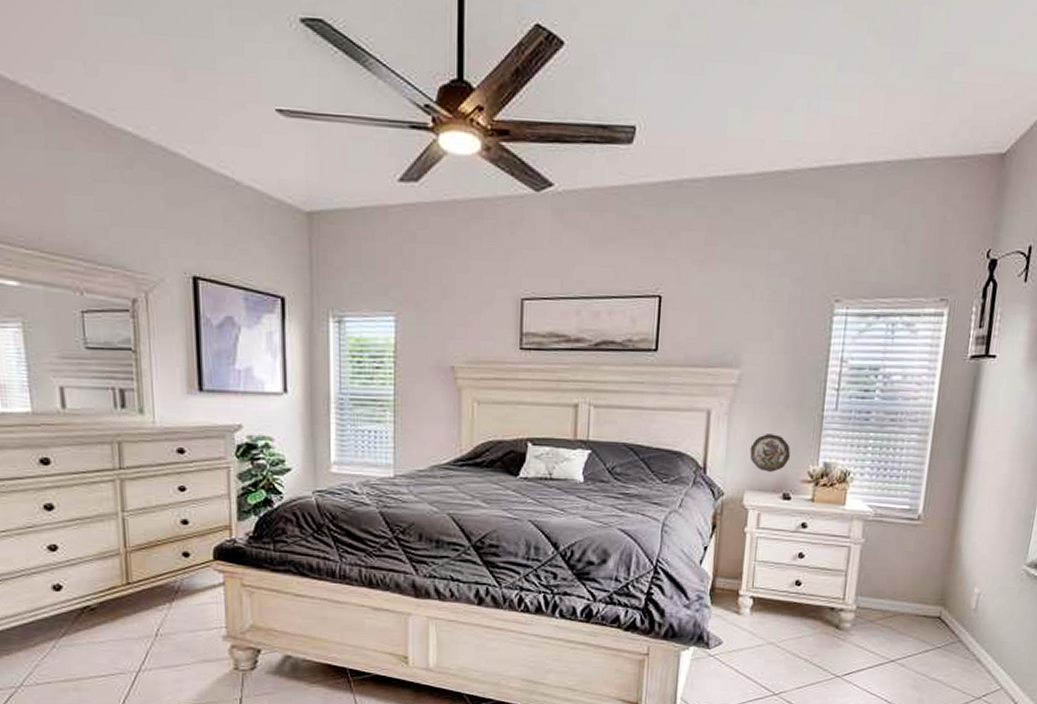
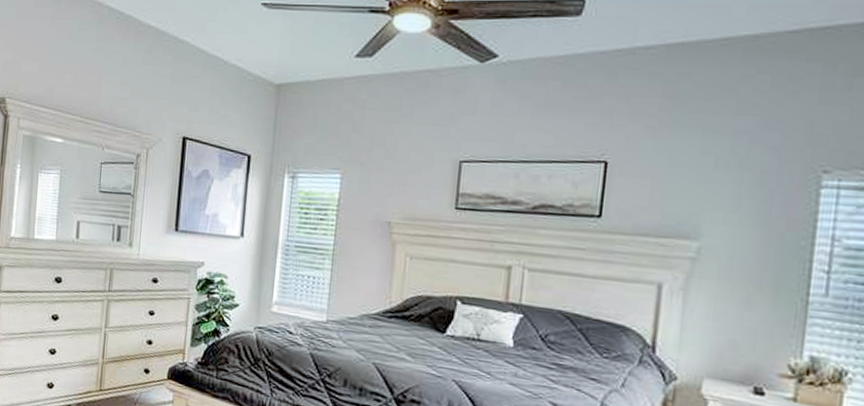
decorative plate: present [749,434,791,472] -> none [710,315,764,361]

